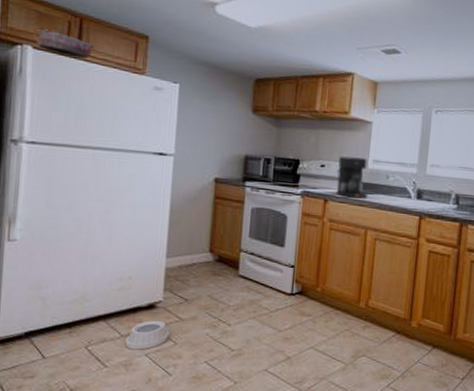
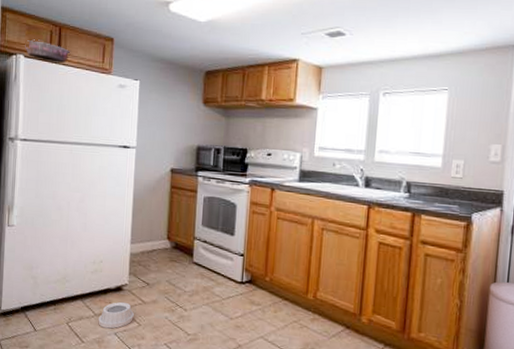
coffee maker: present [336,156,368,199] -> none [282,144,315,188]

